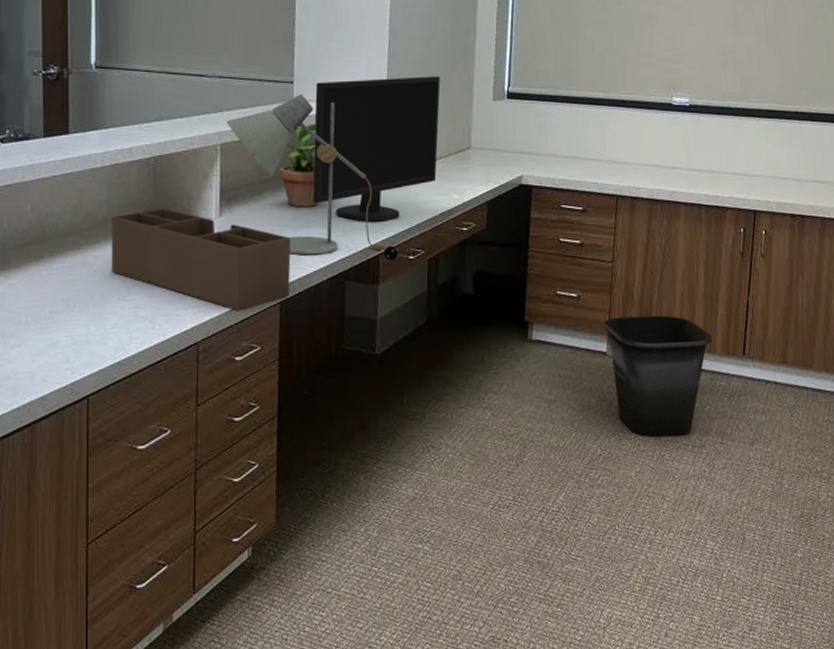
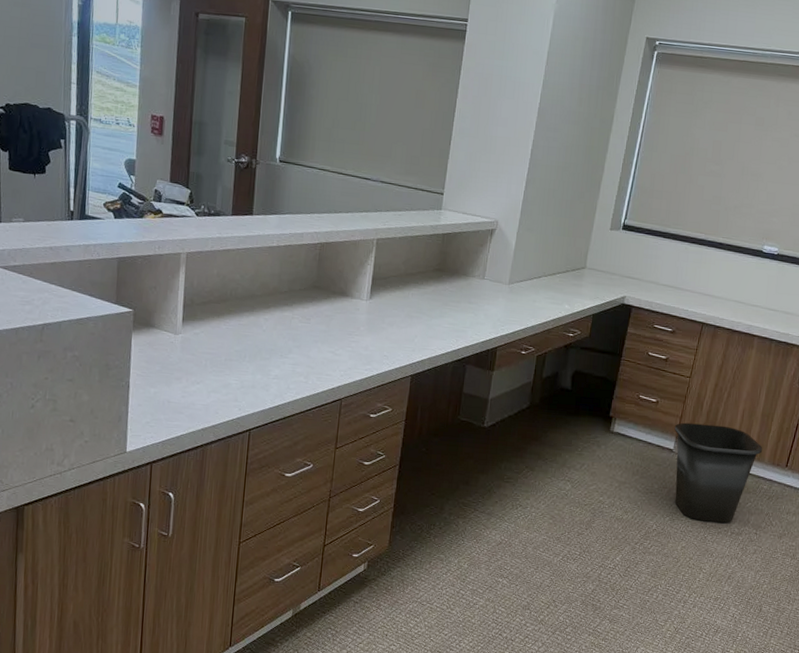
desk organizer: present [111,208,291,312] -> none [277,286,426,378]
desk lamp: present [226,94,399,261] -> none [383,204,514,353]
potted plant: present [280,123,317,208] -> none [423,231,458,301]
monitor: present [312,76,441,222] -> none [448,196,568,320]

